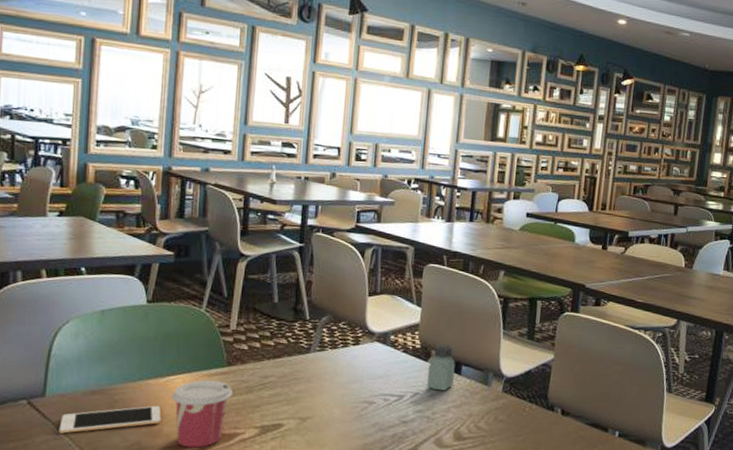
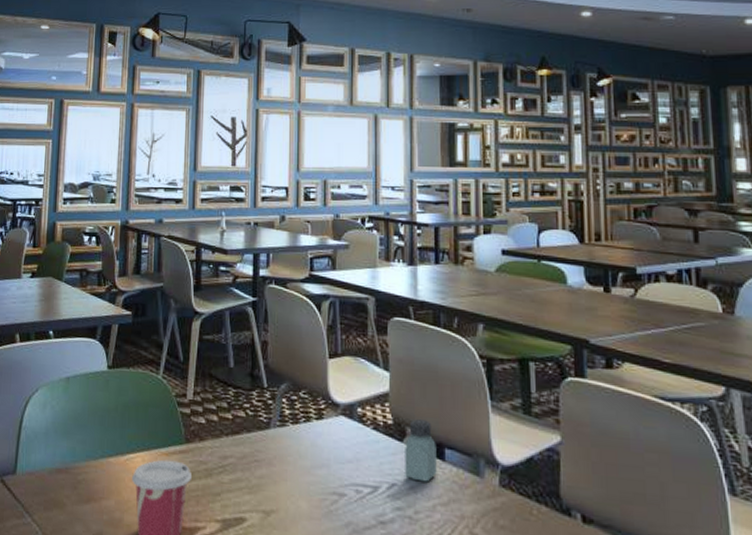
cell phone: present [58,405,162,434] -> none [27,488,122,518]

